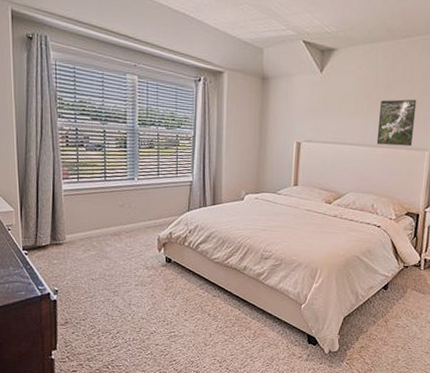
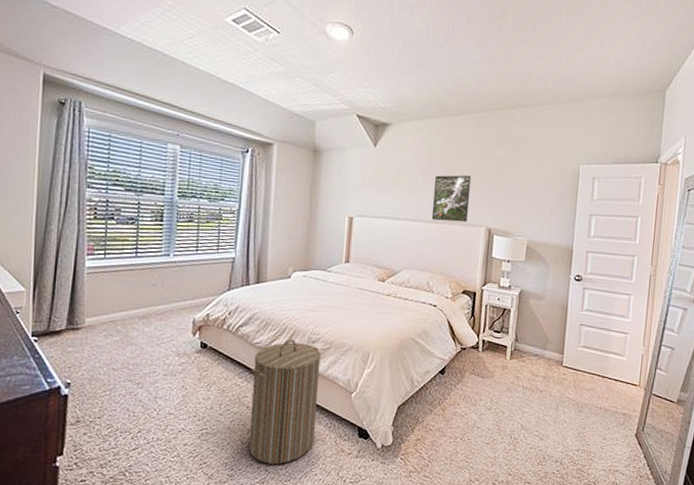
laundry hamper: none [210,256,273,364] -> present [248,339,321,465]

